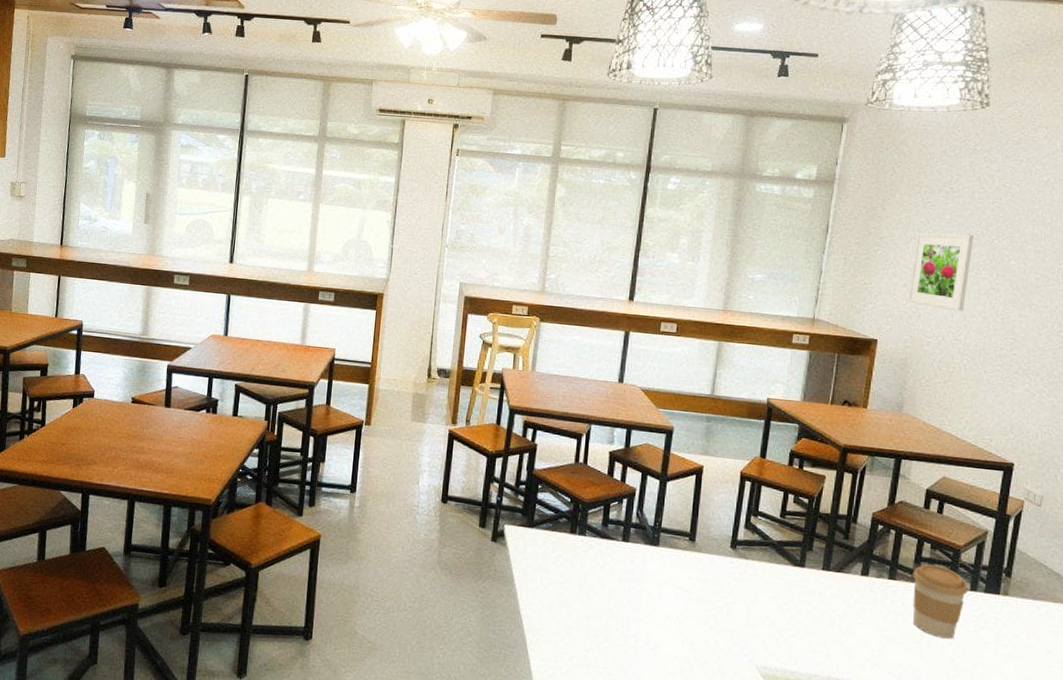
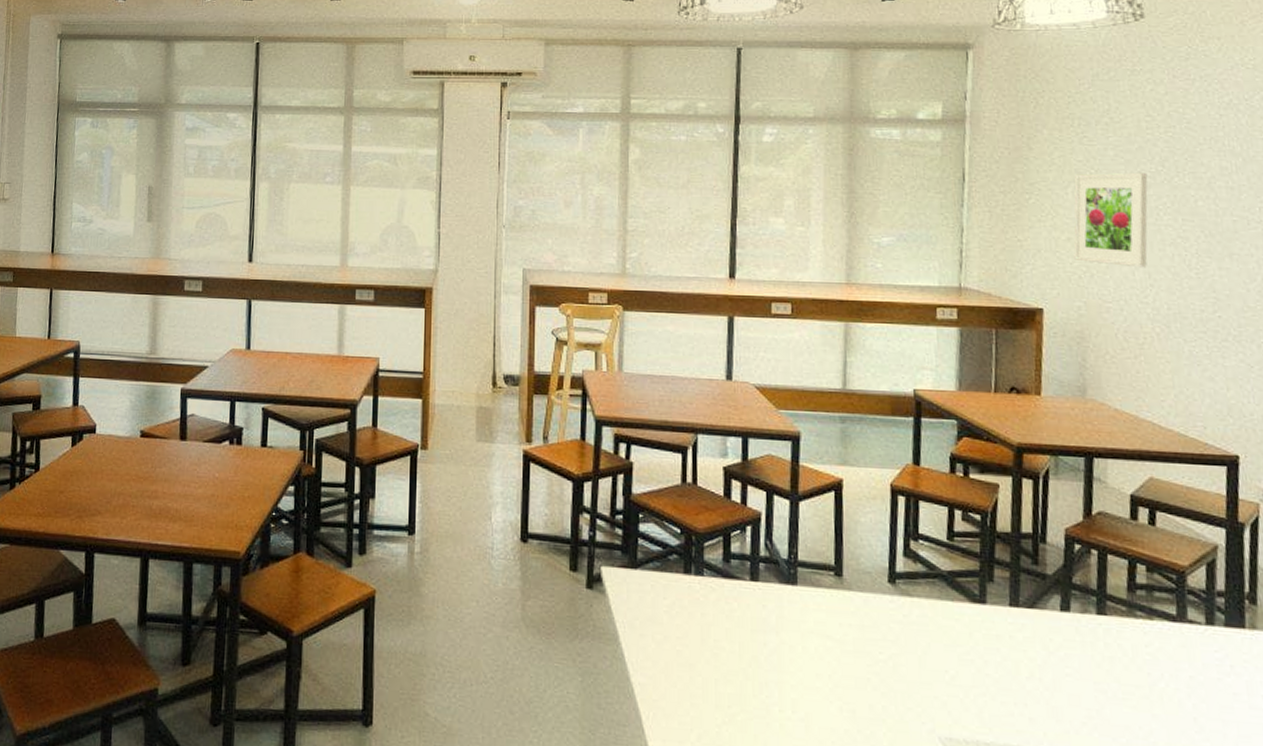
coffee cup: present [912,564,968,639] -> none [1127,592,1203,691]

